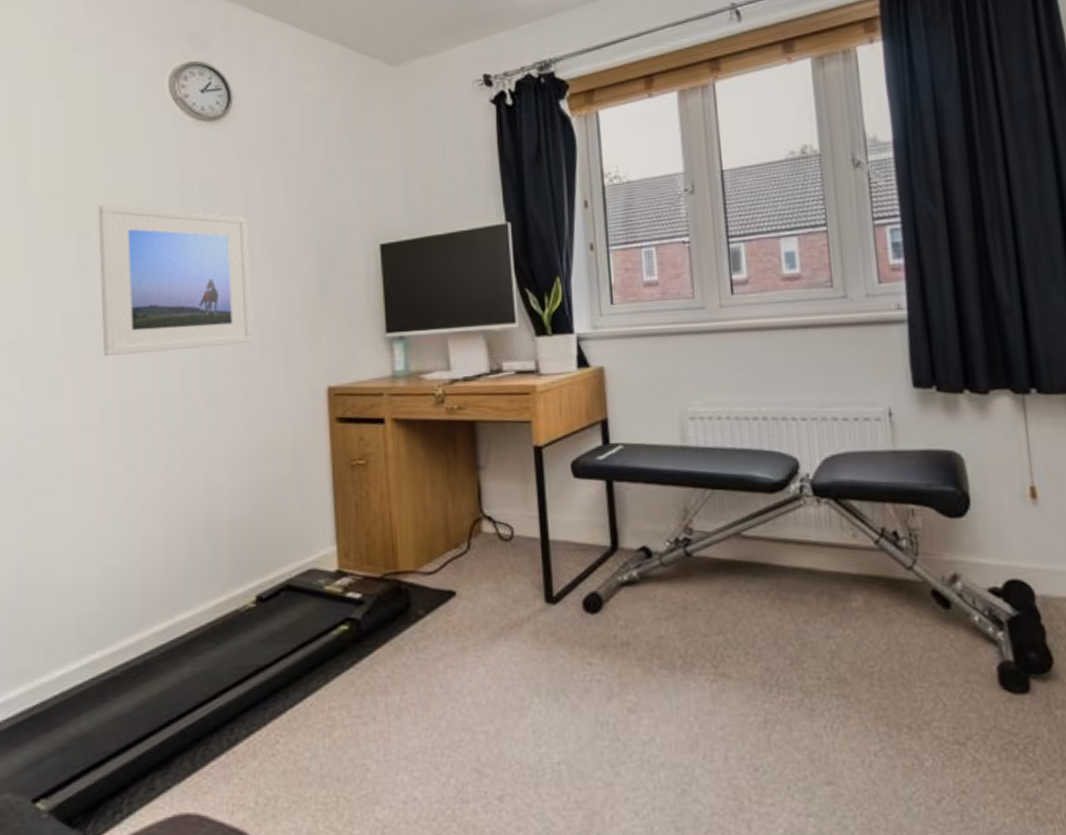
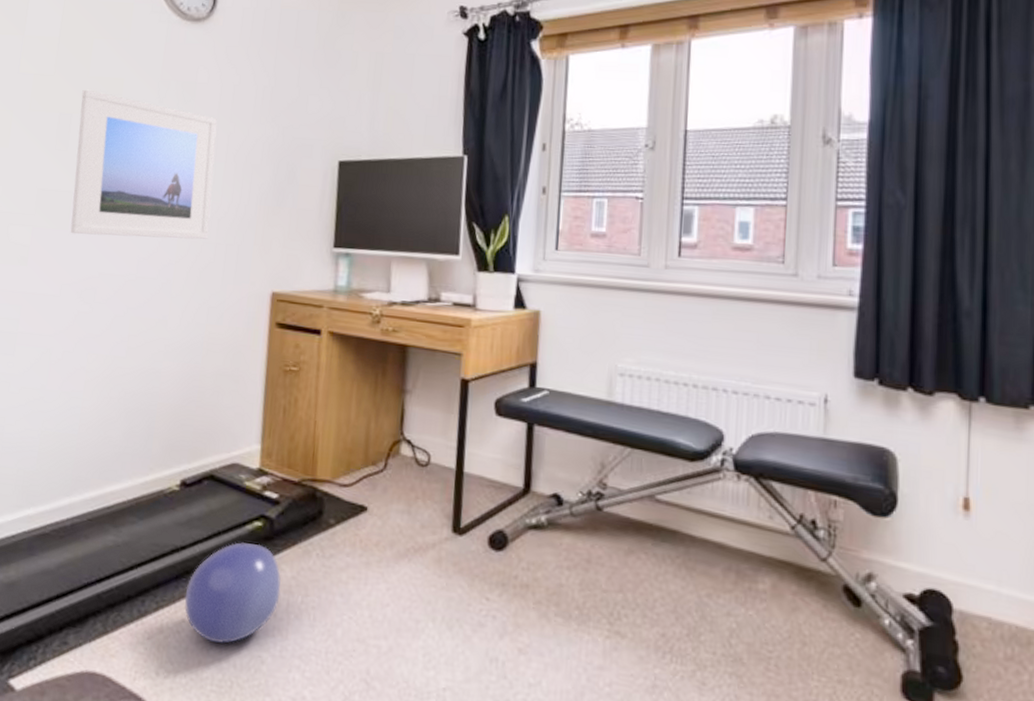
ball: none [276,649,377,758] -> present [184,542,281,644]

